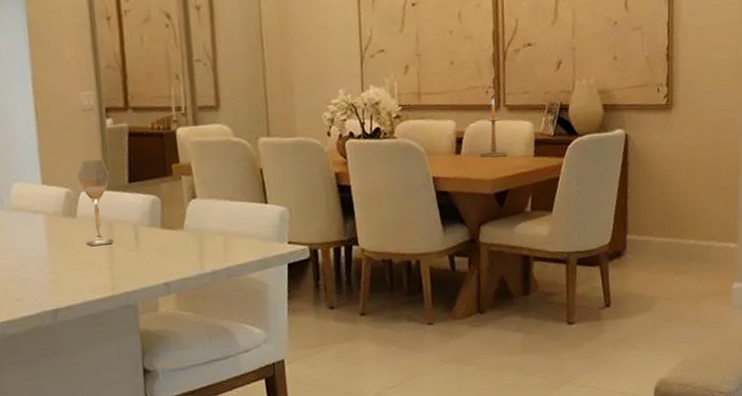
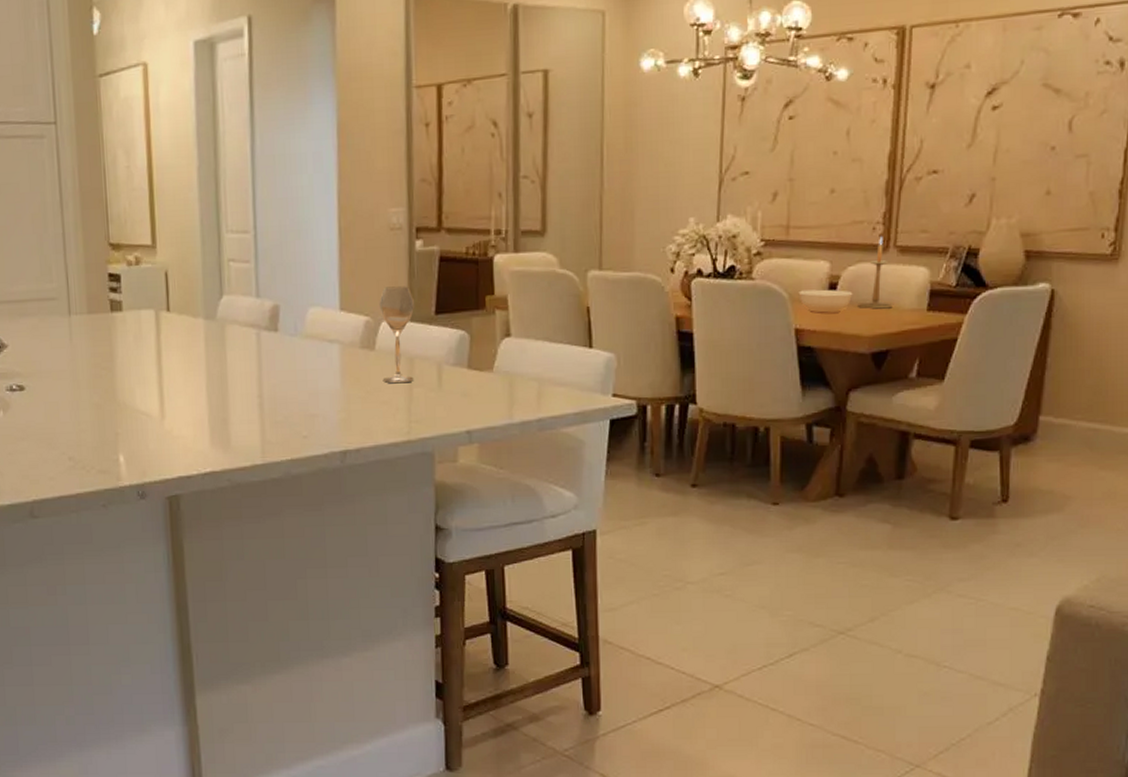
bowl: none [432,143,476,164] -> present [798,289,853,314]

